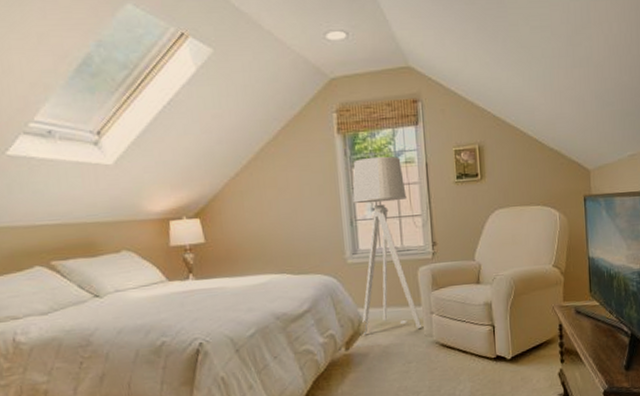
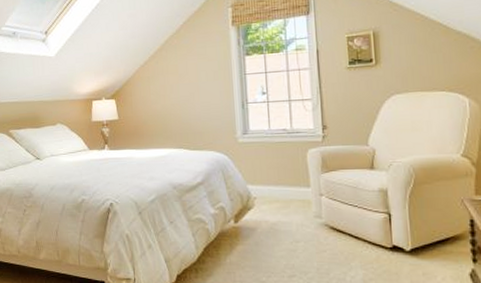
floor lamp: present [352,156,422,334] -> none [244,44,311,209]

